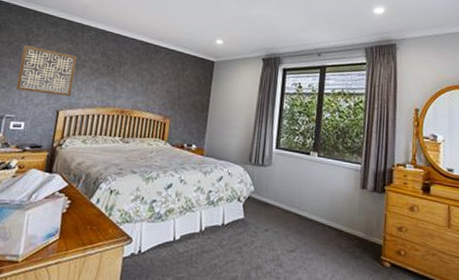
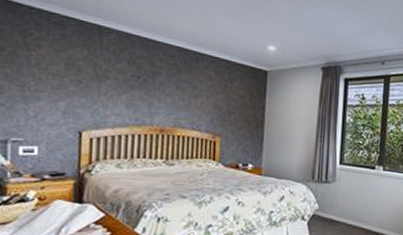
wall art: present [16,45,77,96] -> none [19,50,96,114]

